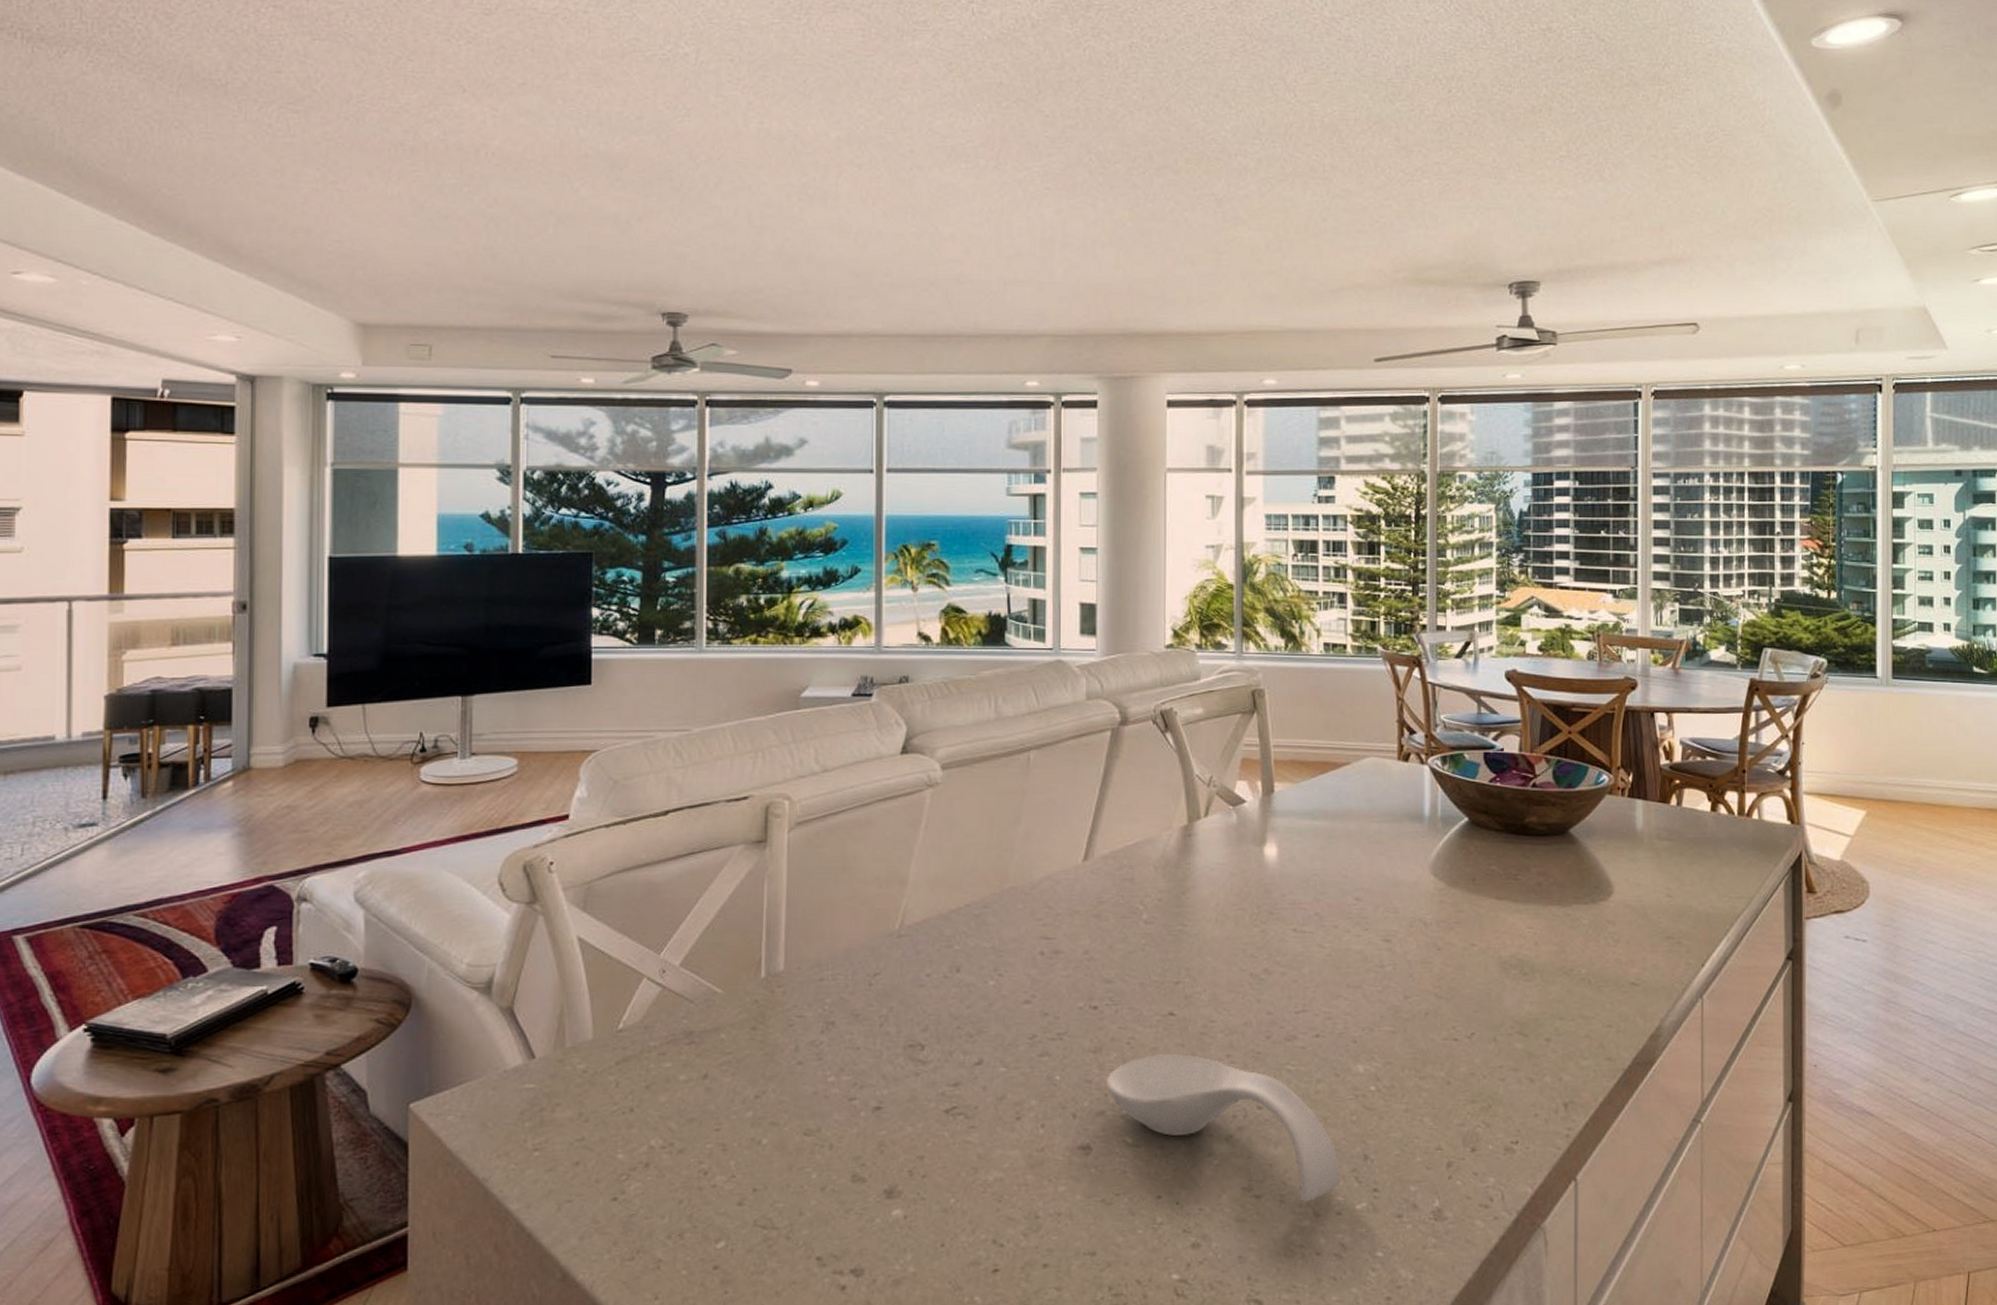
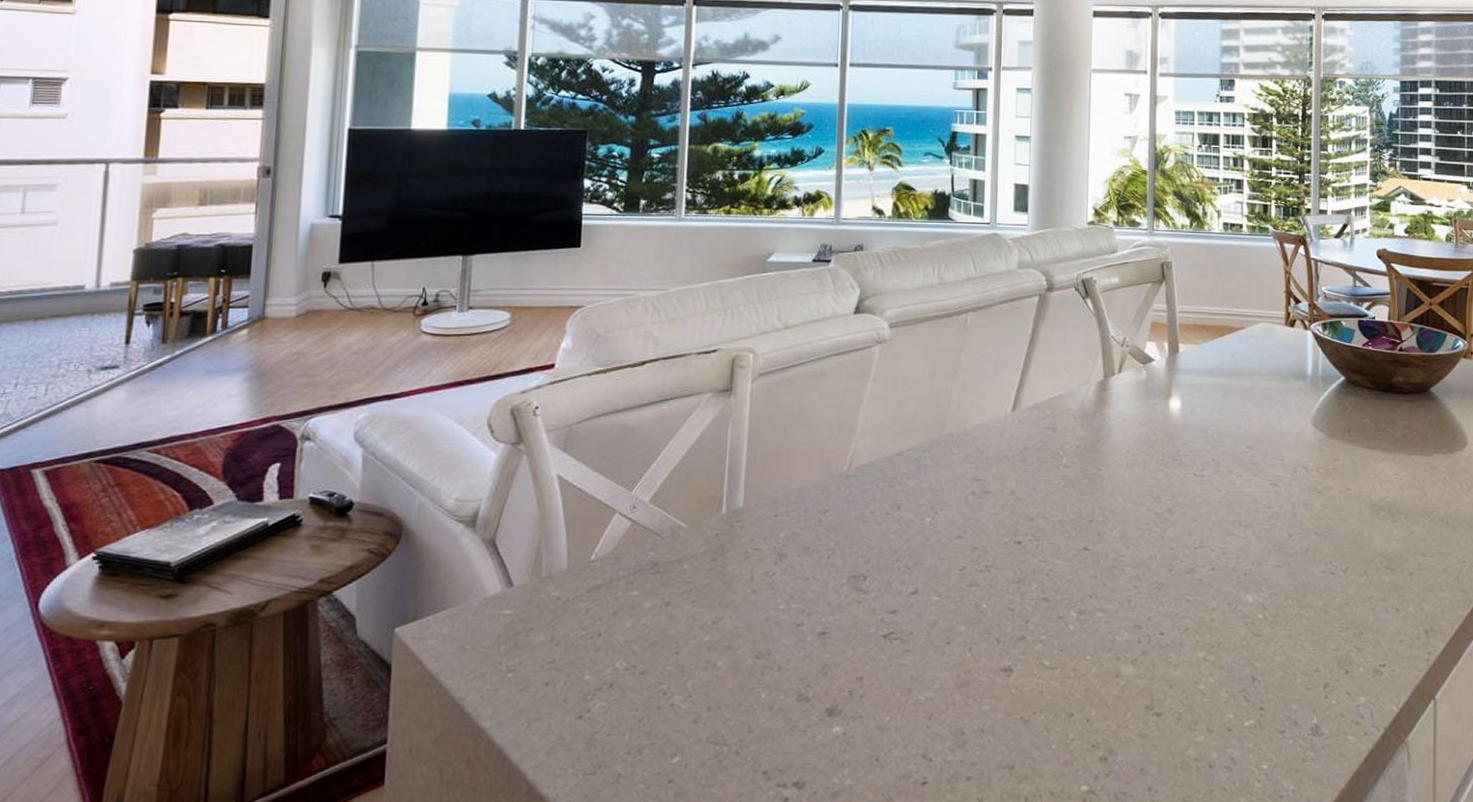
spoon rest: present [1105,1053,1341,1202] -> none [1026,584,1232,720]

